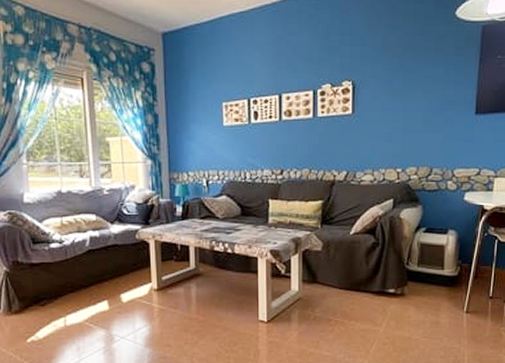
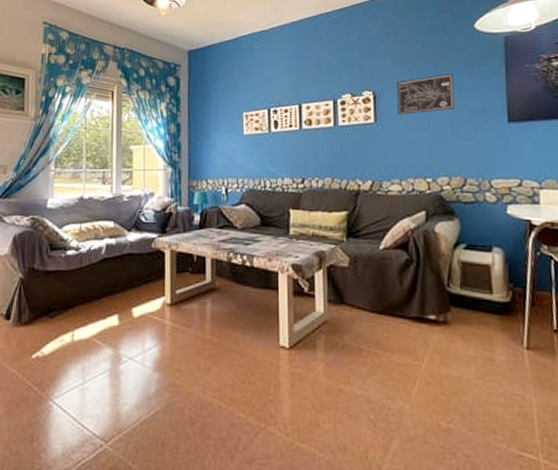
wall art: none [375,63,430,106] -> present [396,73,455,115]

